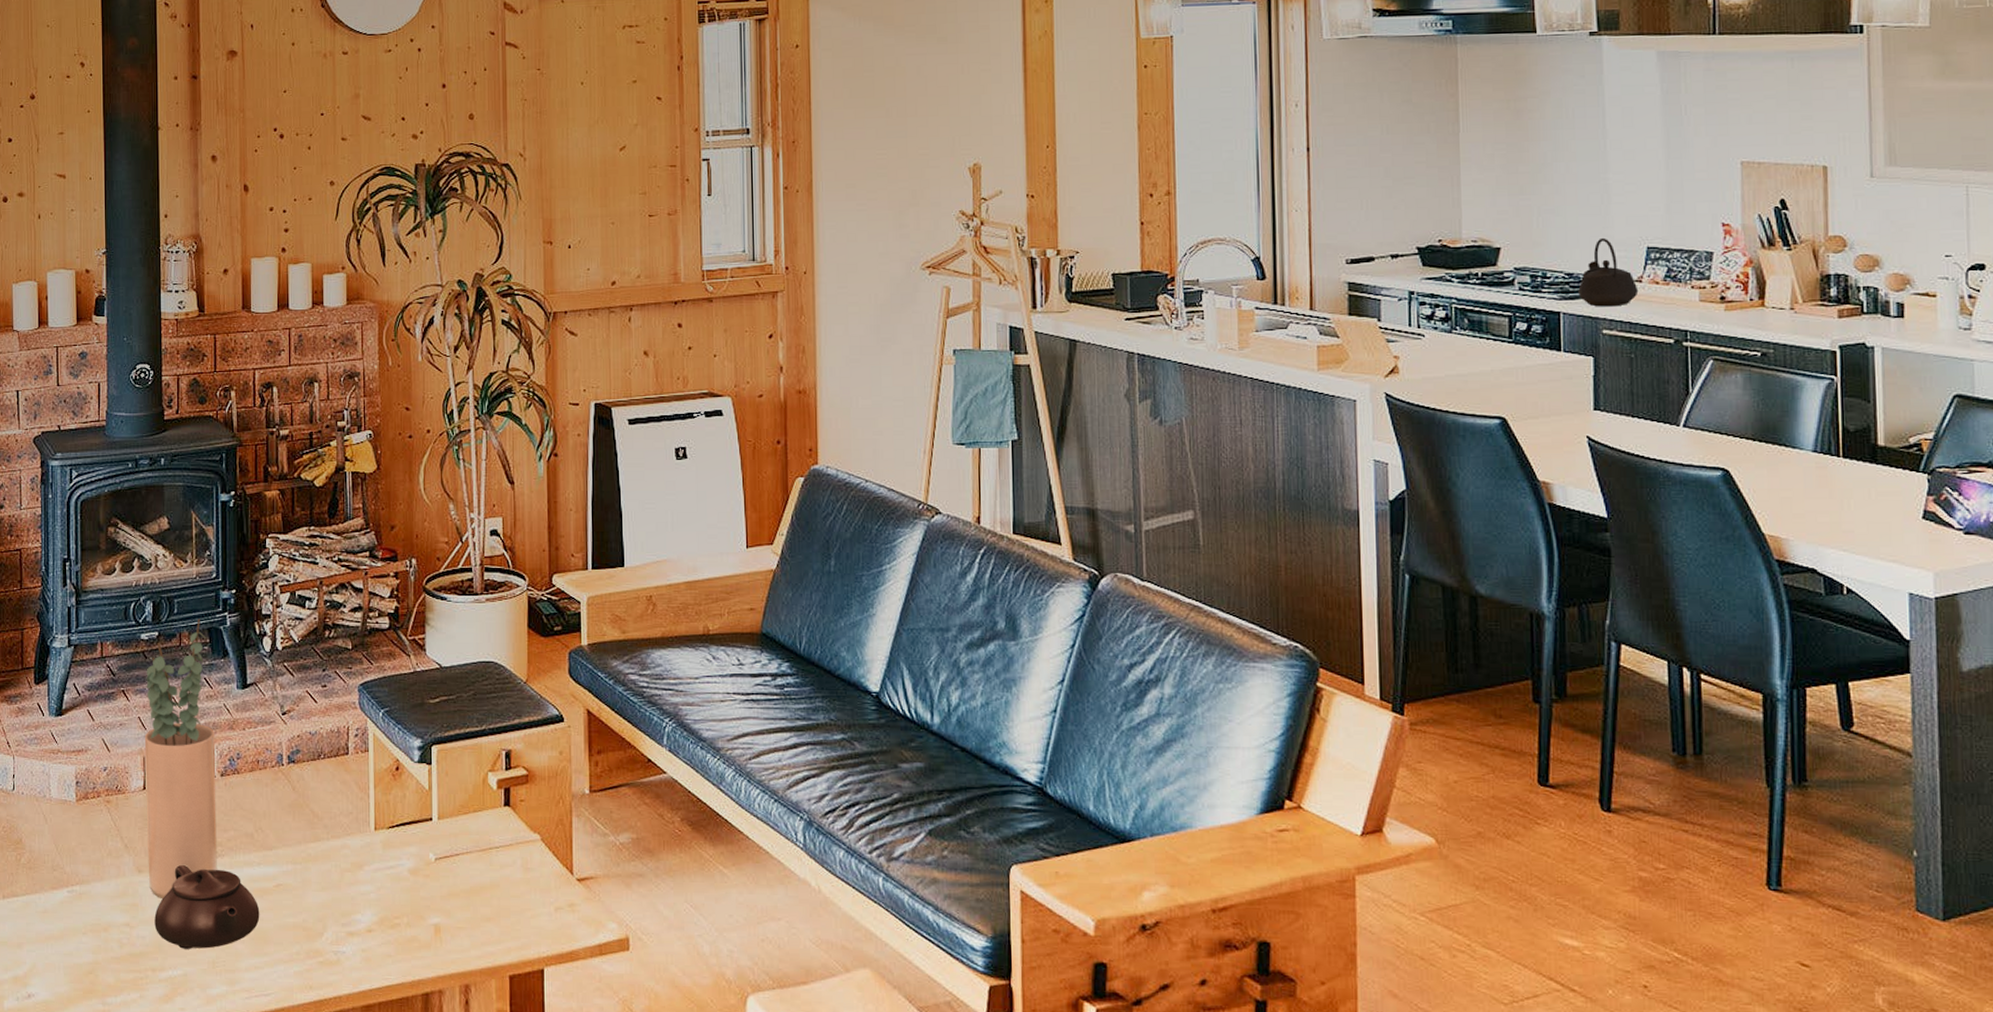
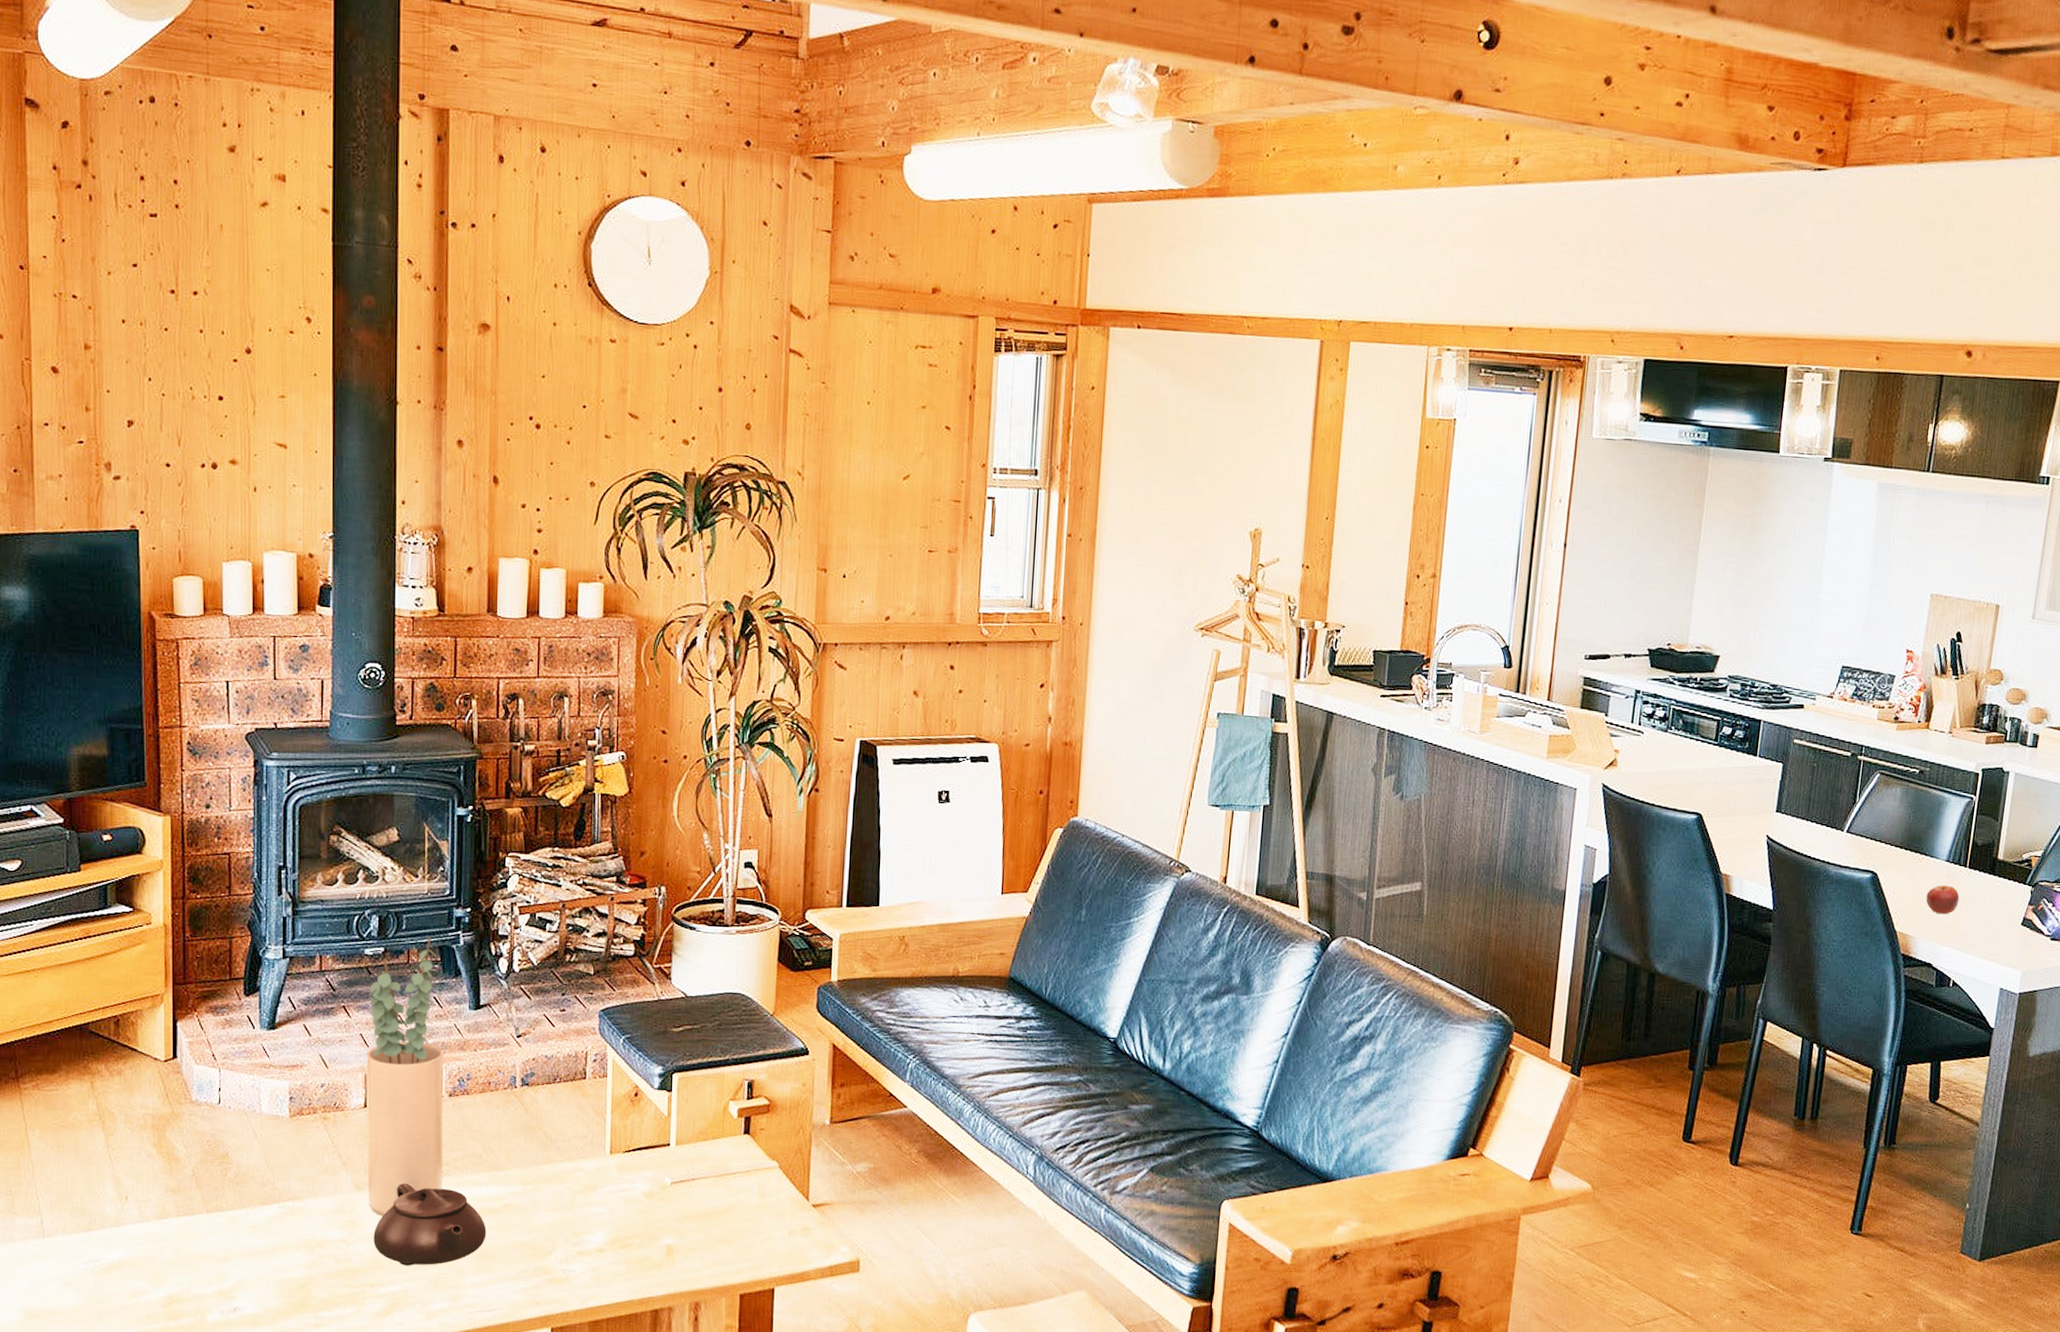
kettle: present [1578,237,1639,307] -> none [1779,654,1829,719]
fruit: none [1795,479,1838,512] -> present [1926,885,1960,915]

